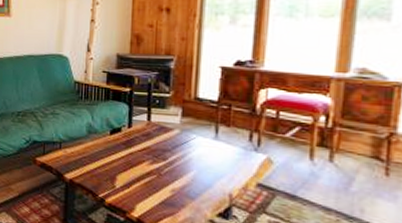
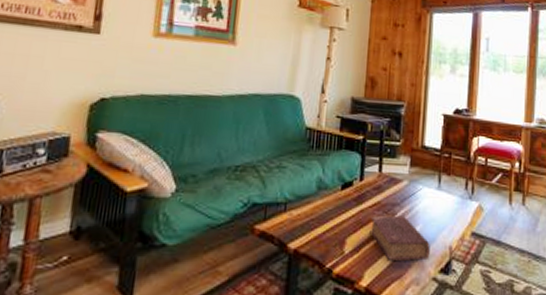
book: none [139,159,206,203] -> present [369,215,430,261]

